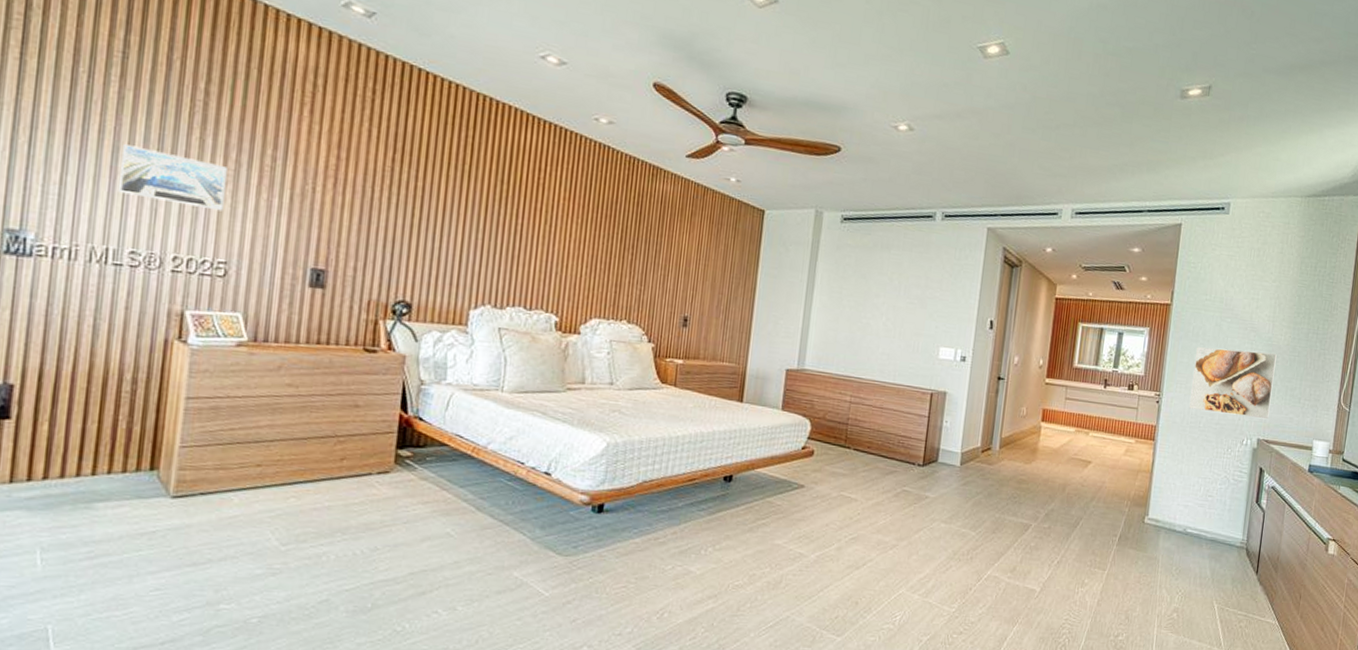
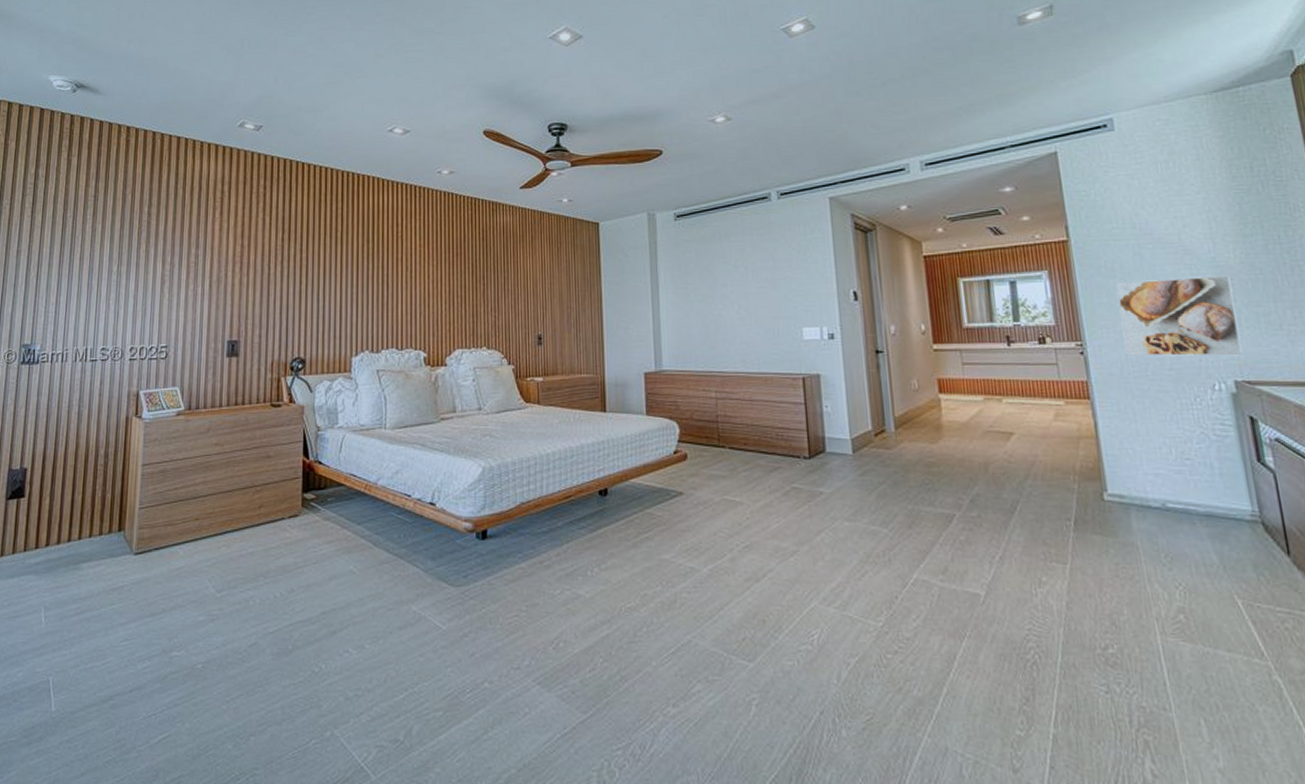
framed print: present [117,144,227,212] -> none [92,265,165,305]

